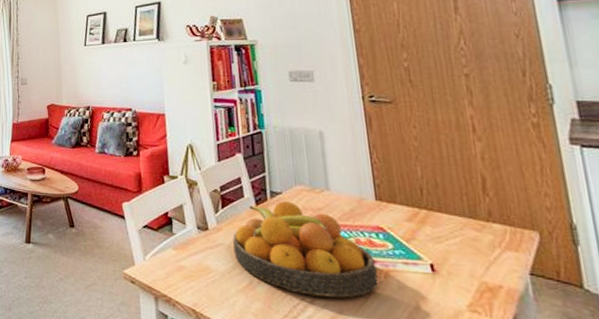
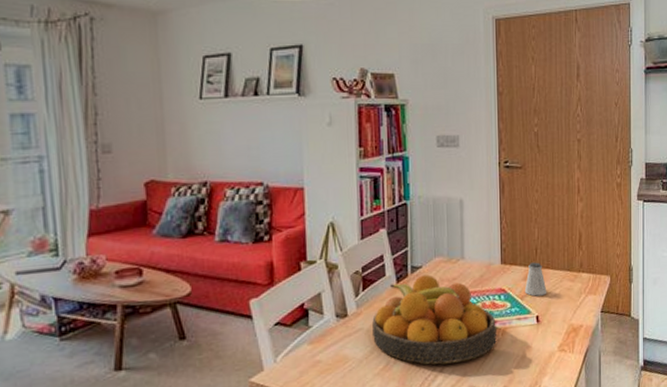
saltshaker: none [409,203,443,242] -> present [524,262,547,297]

